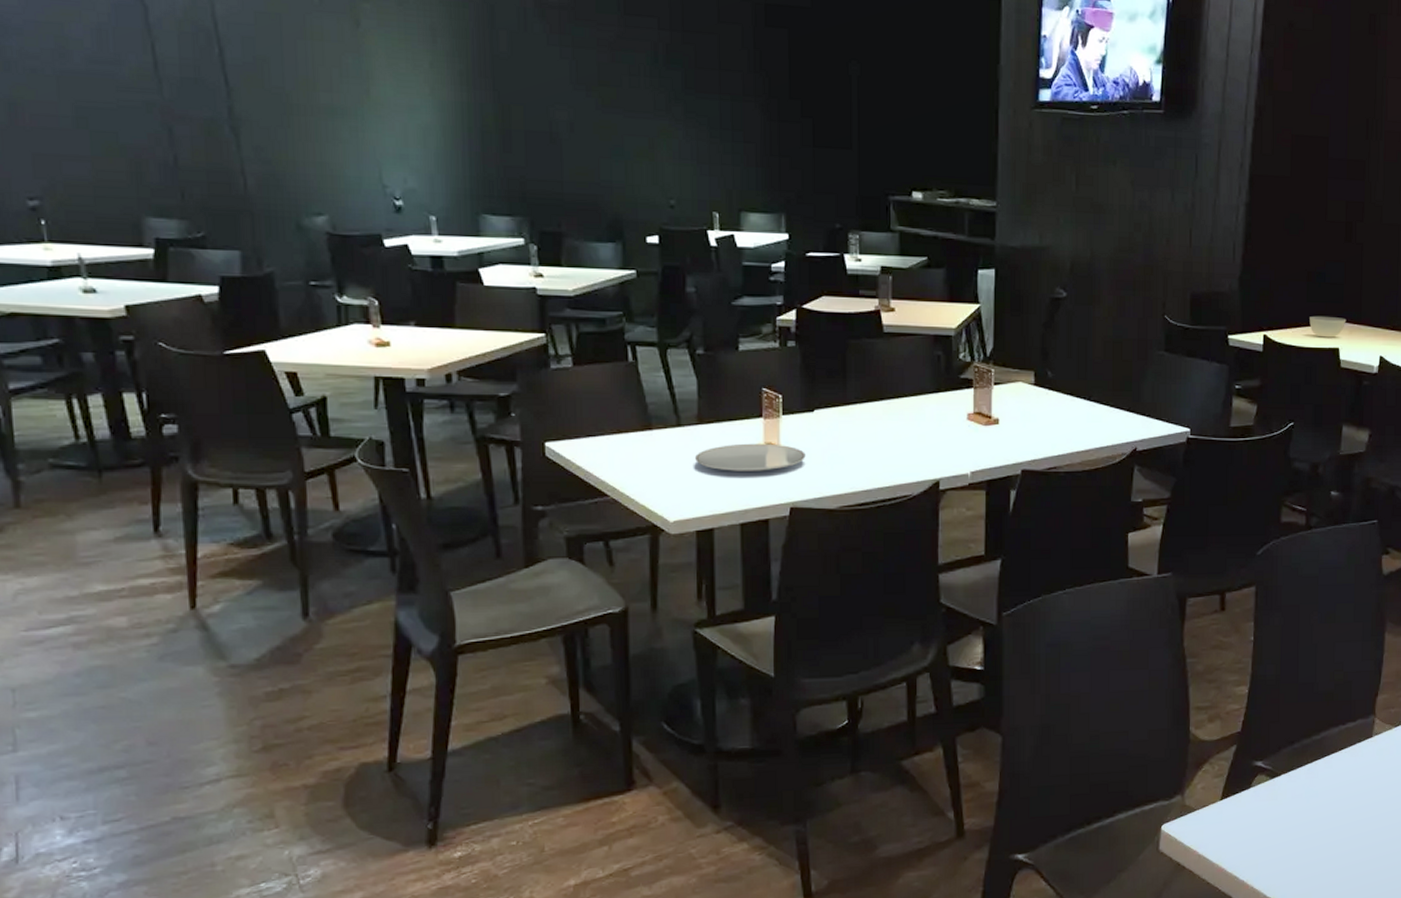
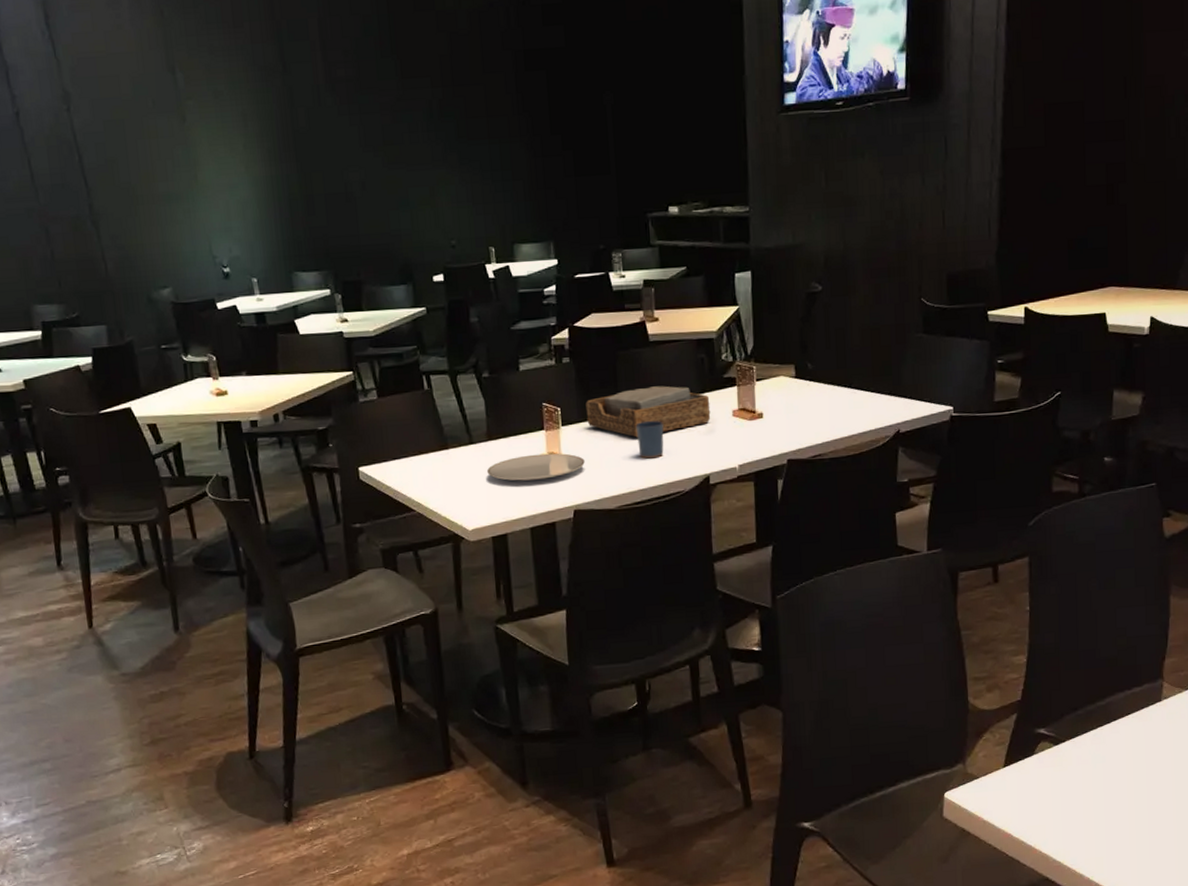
napkin holder: none [810,381,944,434] -> present [586,386,711,438]
mug: none [863,416,893,458] -> present [635,420,664,459]
soup bowl: present [1309,315,1347,338] -> none [1072,282,1112,304]

